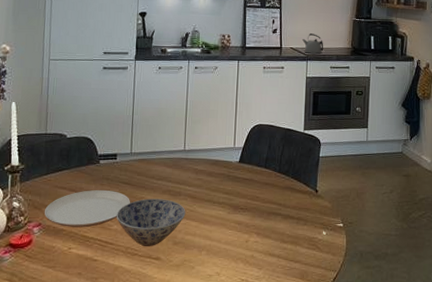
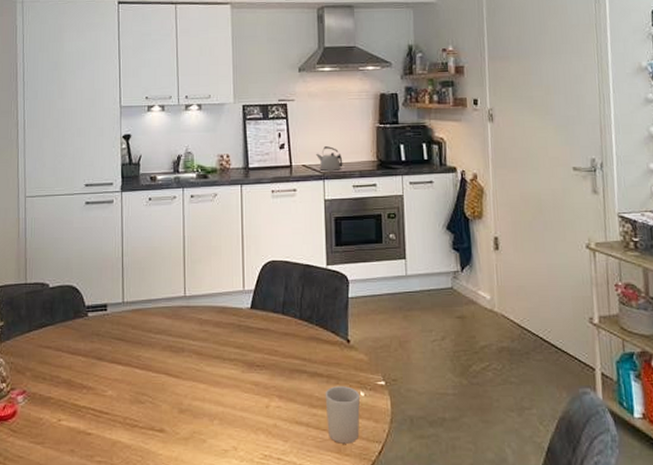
plate: present [44,189,131,228] -> none [28,347,127,394]
bowl: present [116,198,186,247] -> none [110,357,191,417]
mug: none [294,226,323,272] -> present [325,386,361,444]

